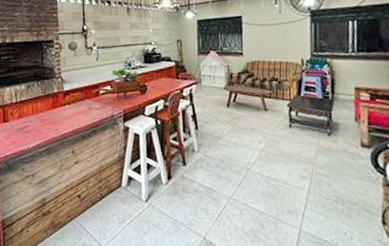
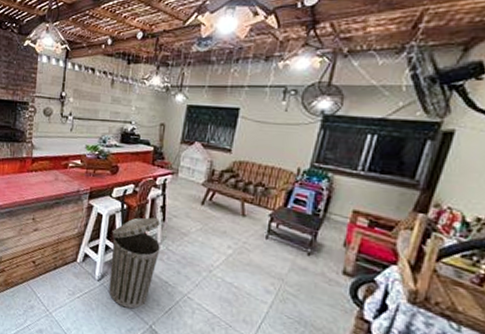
trash can: none [150,127,199,224] -> present [109,217,160,309]

